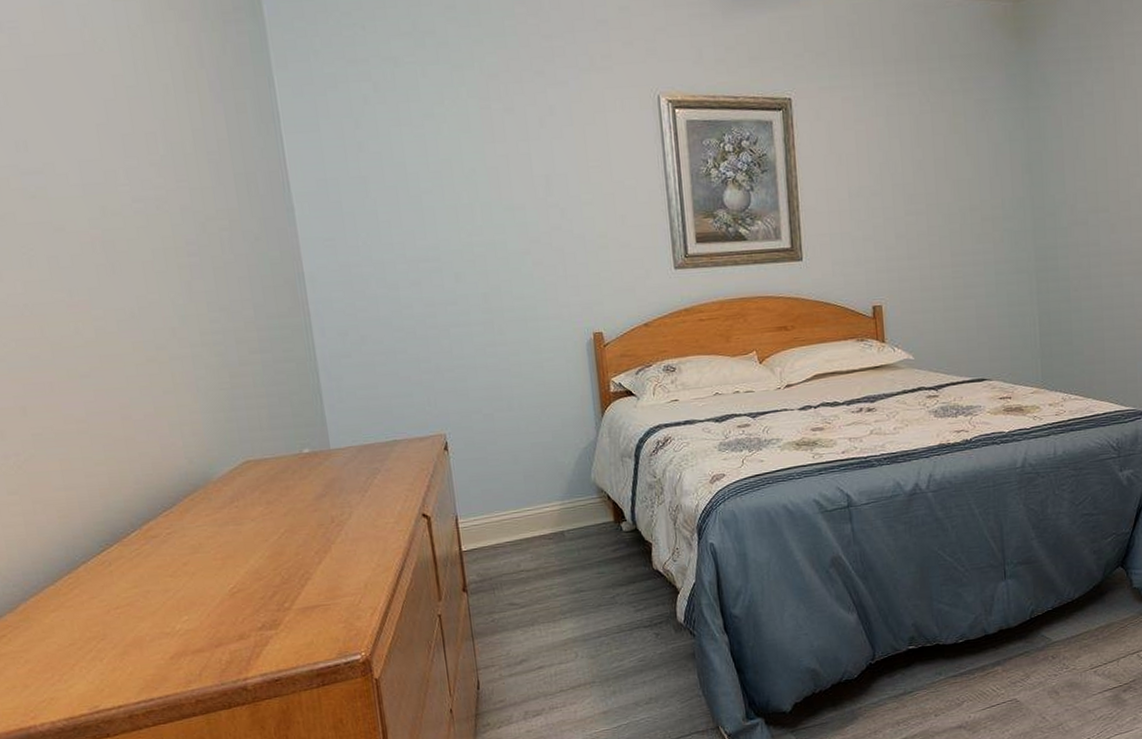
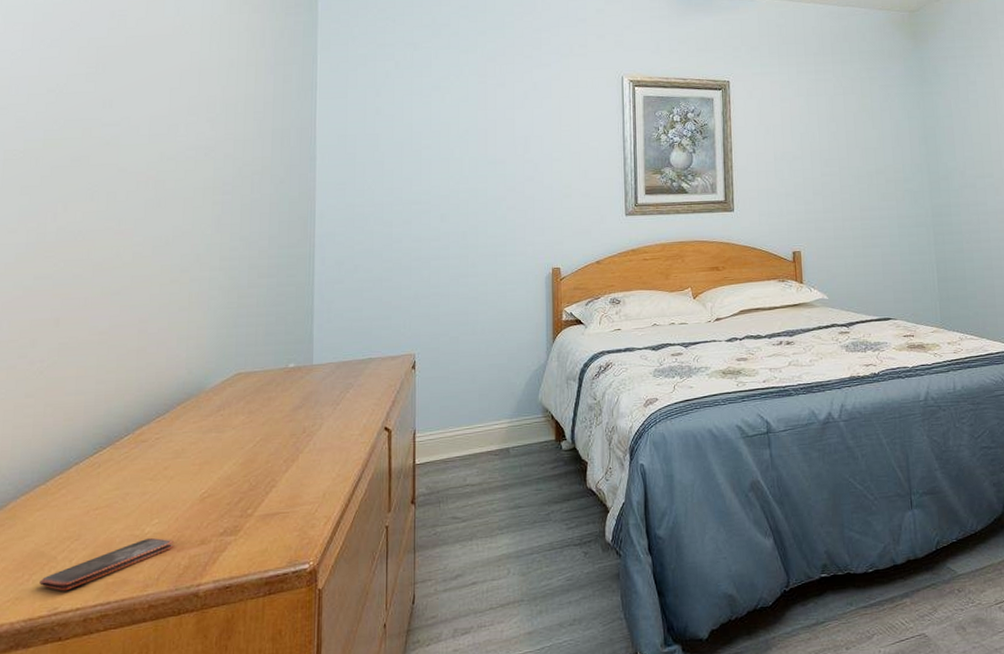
wallet: none [72,635,211,690] -> present [39,538,175,591]

